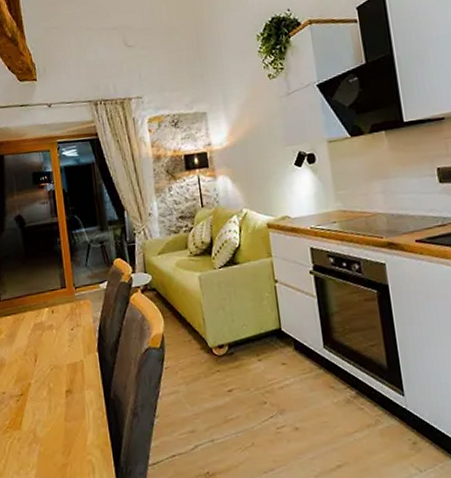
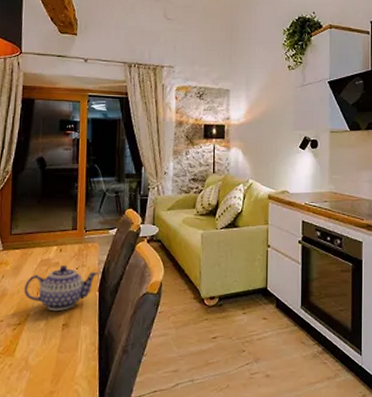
teapot: none [21,327,95,377] -> present [23,266,98,311]

